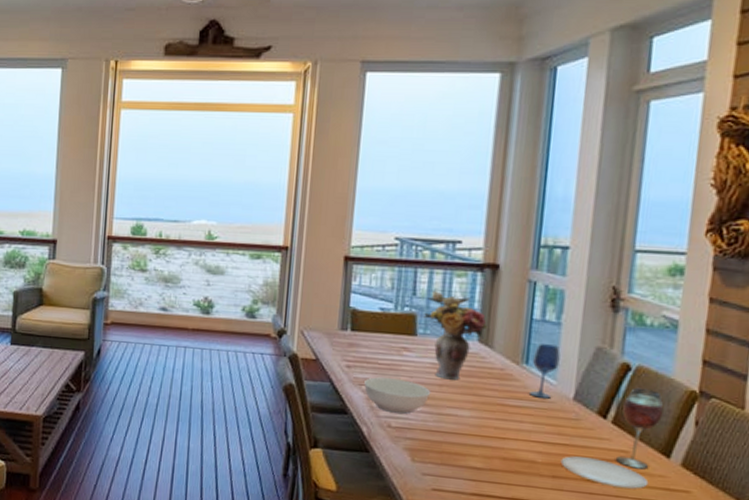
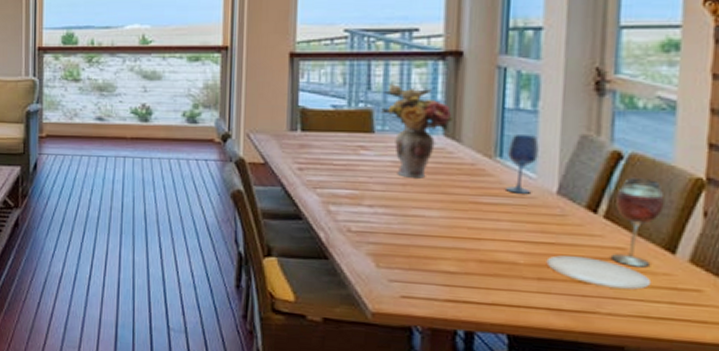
bowl: present [364,377,431,414] -> none [319,179,394,217]

